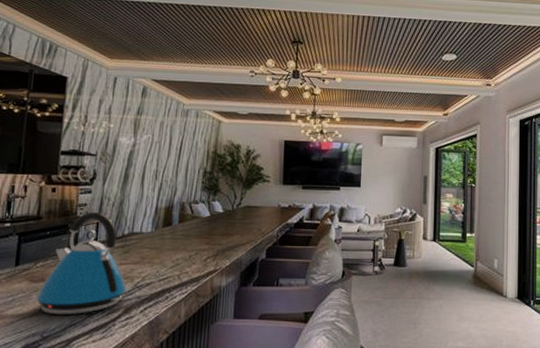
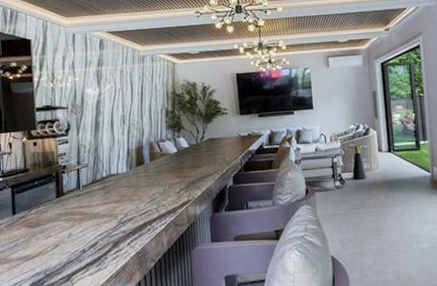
kettle: present [36,211,126,315] -> none [35,159,112,255]

